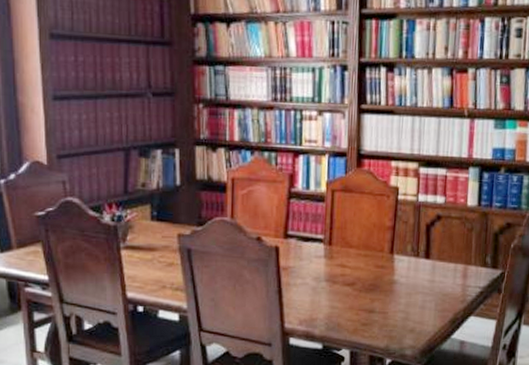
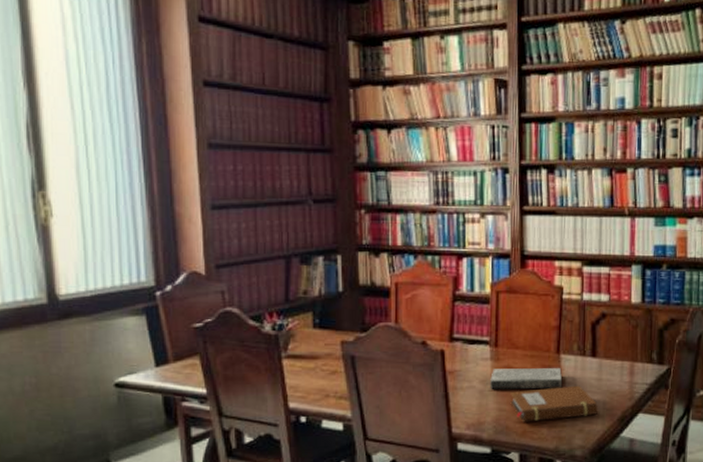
book: none [323,267,395,288] -> present [490,368,563,390]
notebook: none [342,286,431,321] -> present [510,385,599,422]

